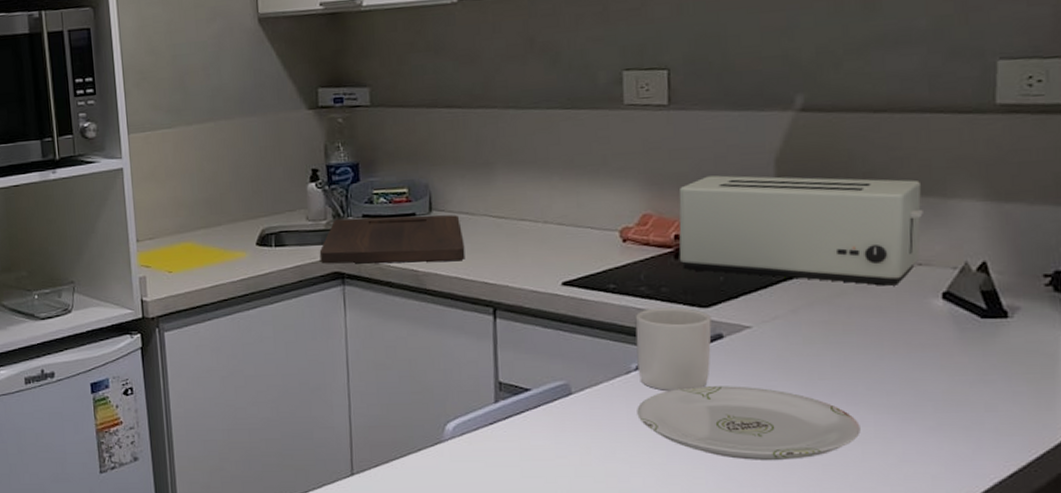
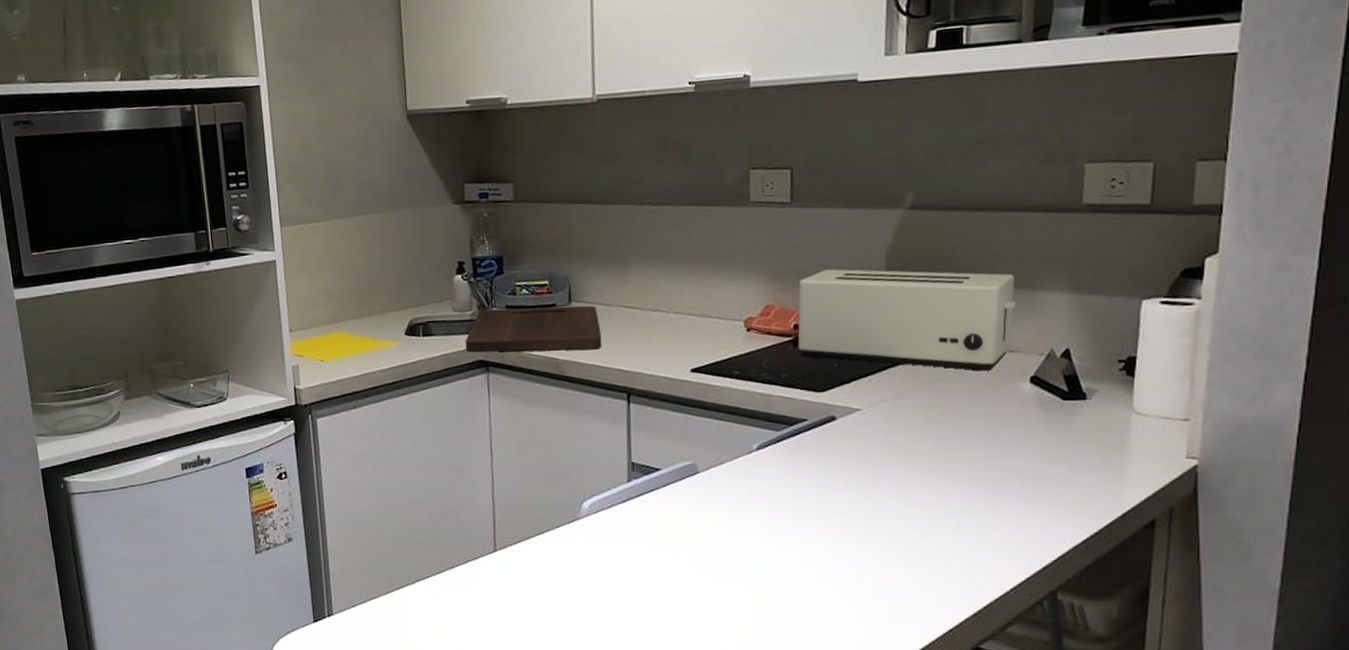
mug: present [635,307,712,392] -> none [756,392,826,470]
plate: present [637,386,861,460] -> none [757,463,955,531]

